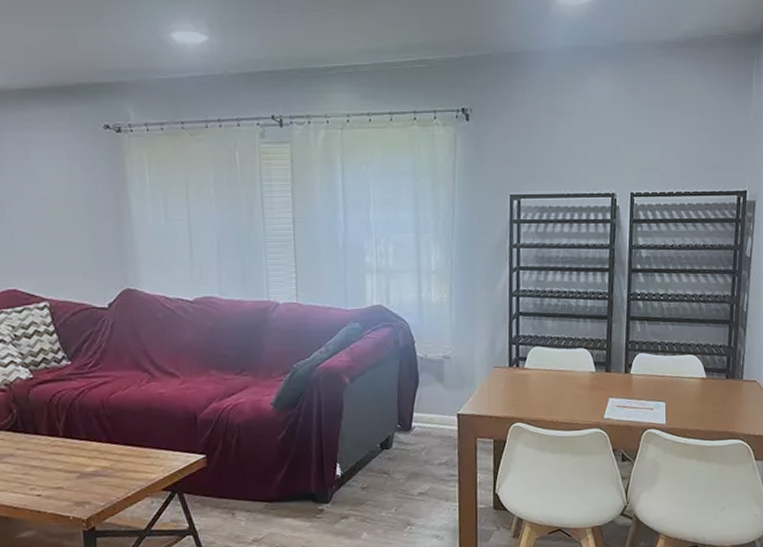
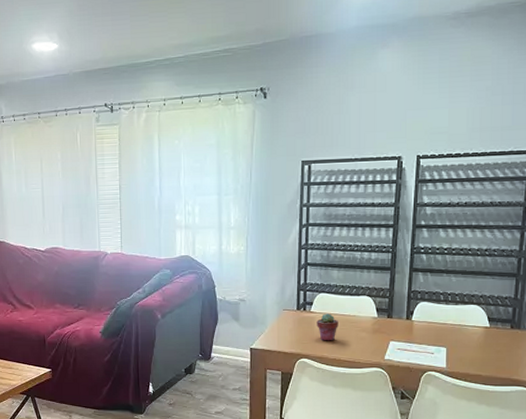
potted succulent: none [531,369,555,402] -> present [317,313,338,341]

